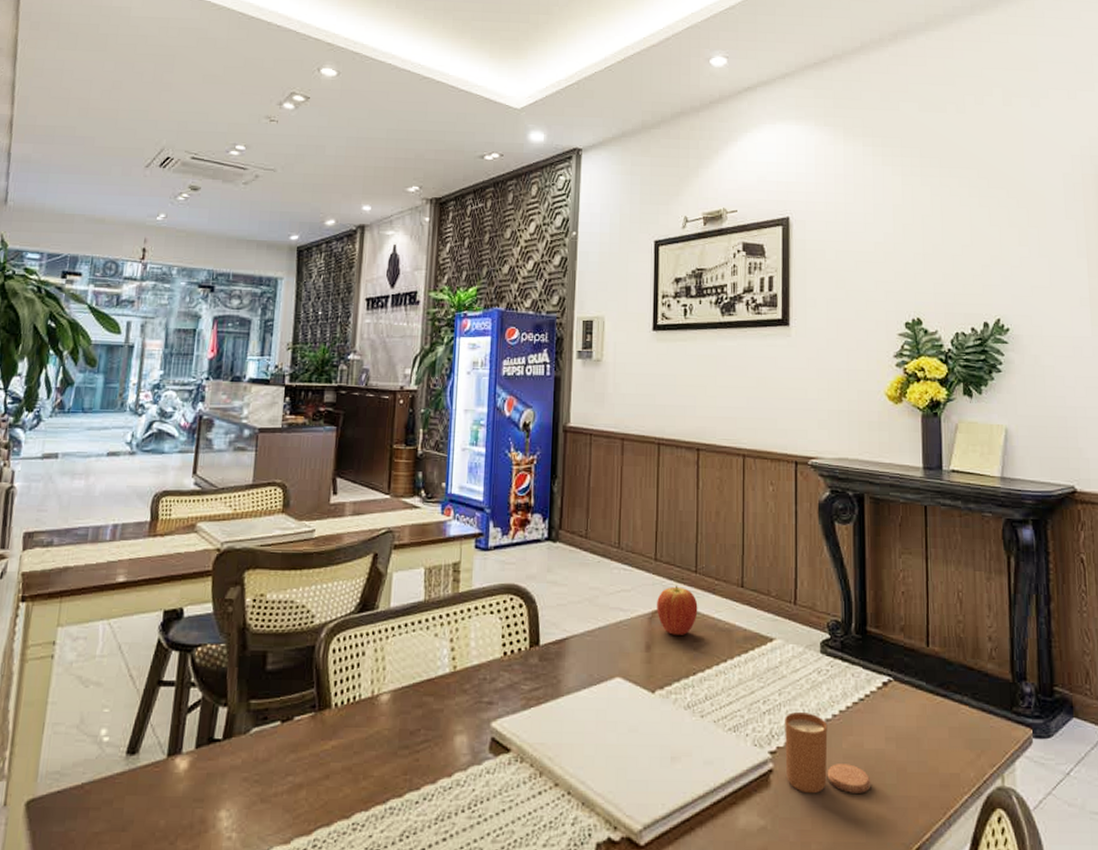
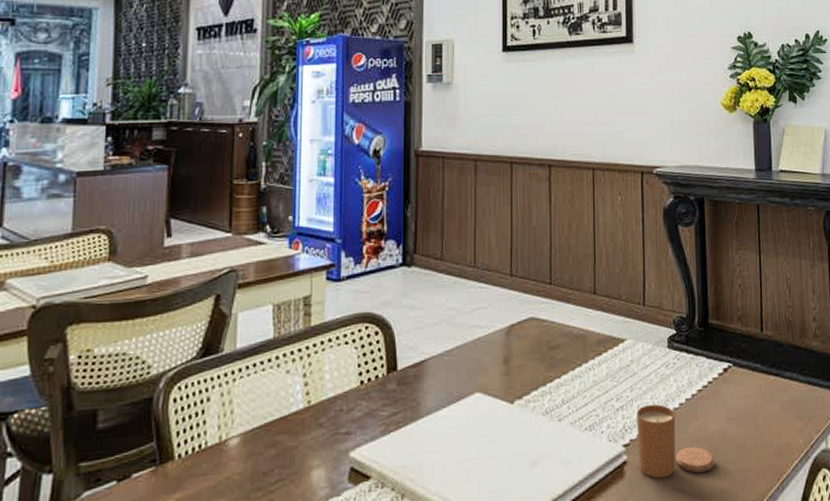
fruit: present [657,585,698,635] -> none [514,298,553,346]

